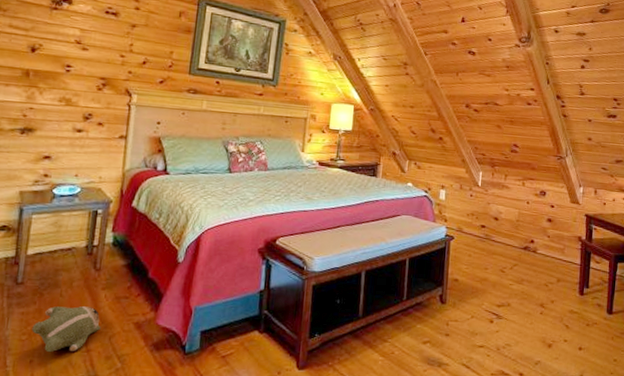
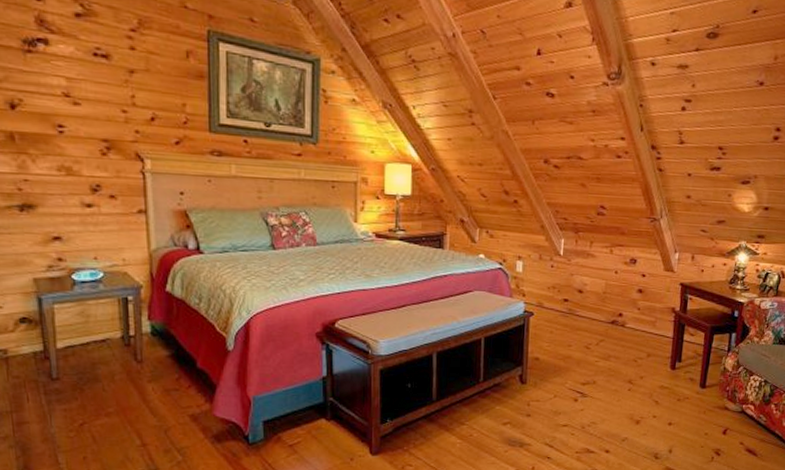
plush toy: present [32,306,101,353] -> none [78,401,154,449]

